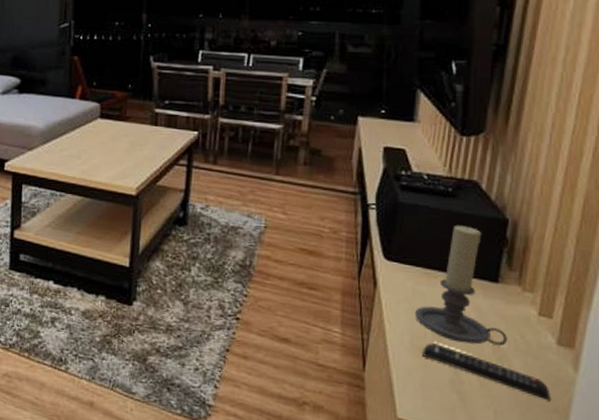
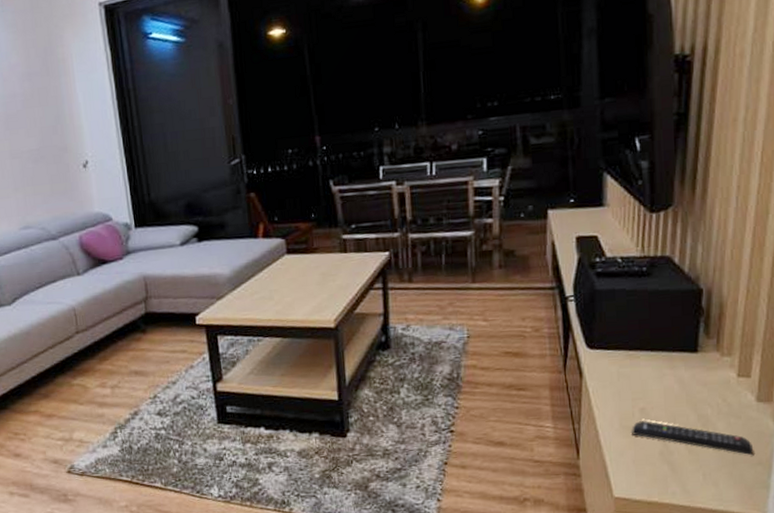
candle holder: present [414,225,508,346] -> none [620,302,711,416]

